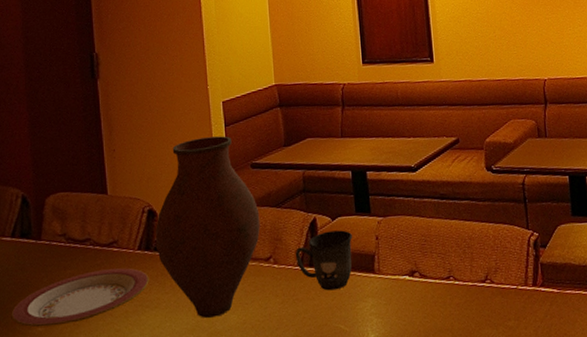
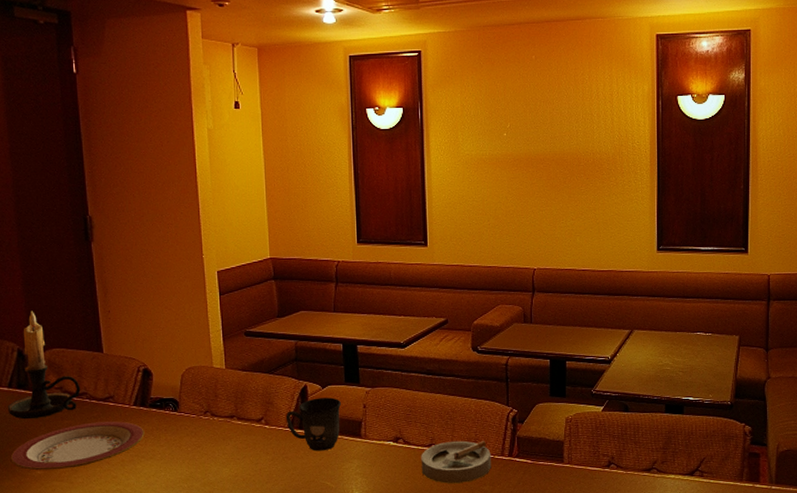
candle holder: none [10,154,84,271] -> present [7,310,81,420]
vase: present [155,136,260,318] -> none [150,304,253,470]
ashtray: none [439,270,515,320] -> present [421,440,491,484]

